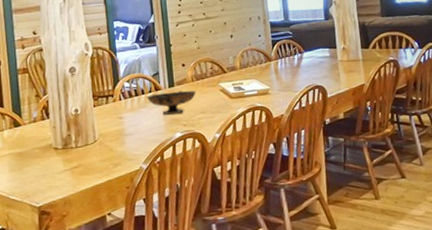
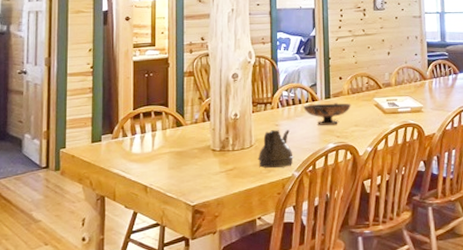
teapot: none [103,122,141,163] -> present [258,130,295,168]

